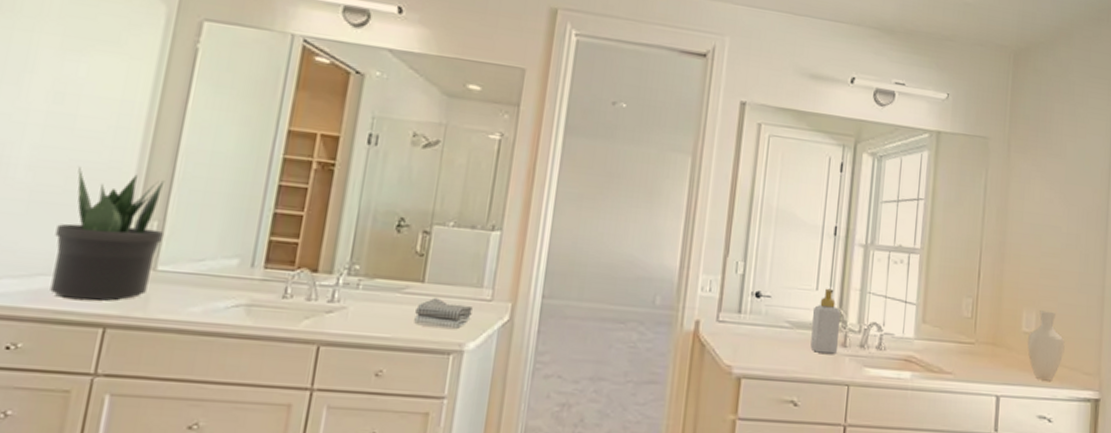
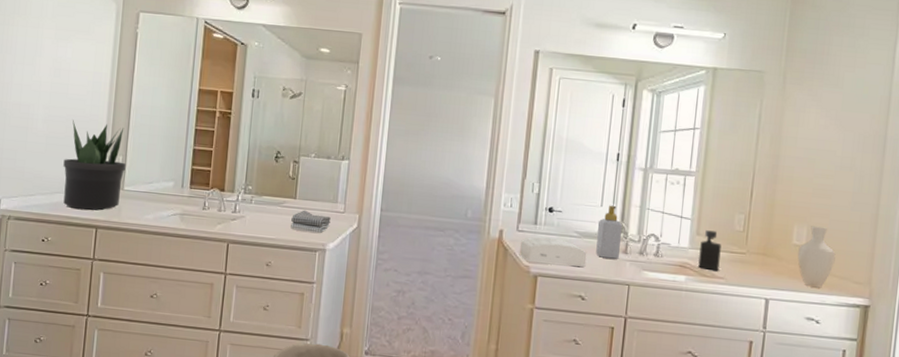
tissue dispenser: none [718,328,800,366] -> present [519,237,587,268]
perfume bottle: none [924,317,949,366] -> present [698,230,722,272]

